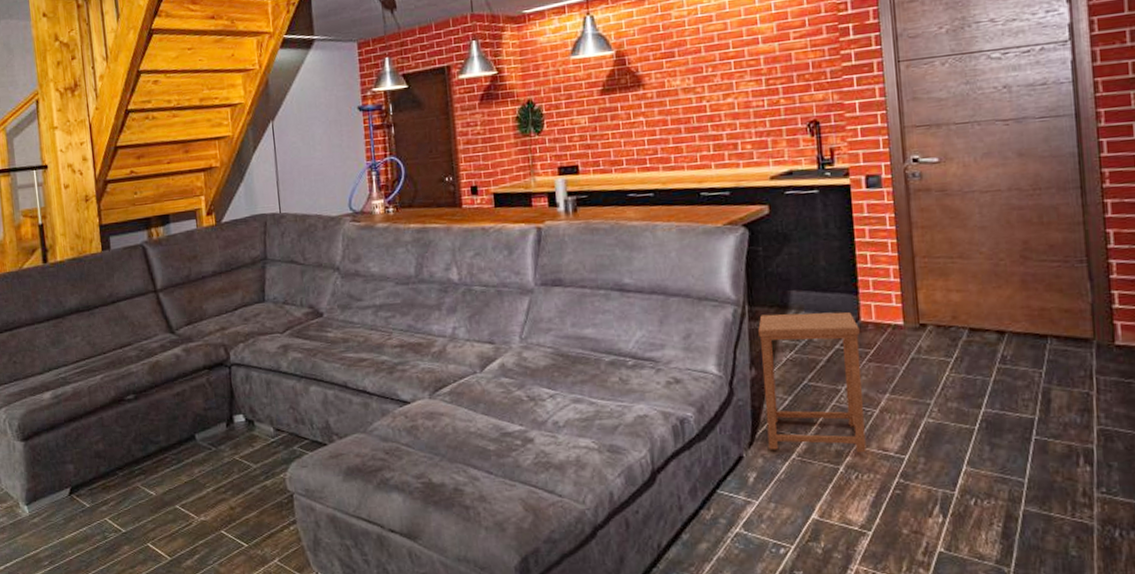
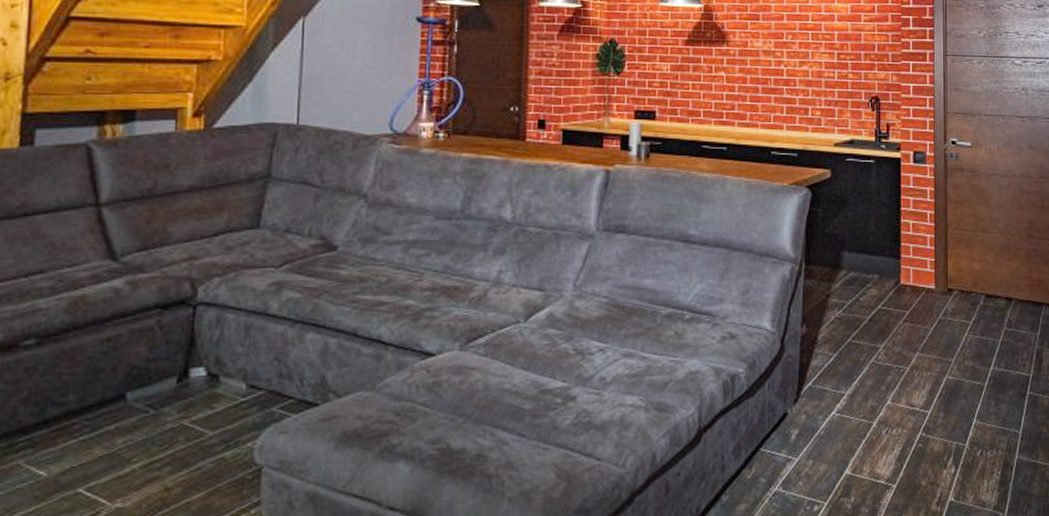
side table: present [758,312,867,453] -> none [812,273,899,409]

